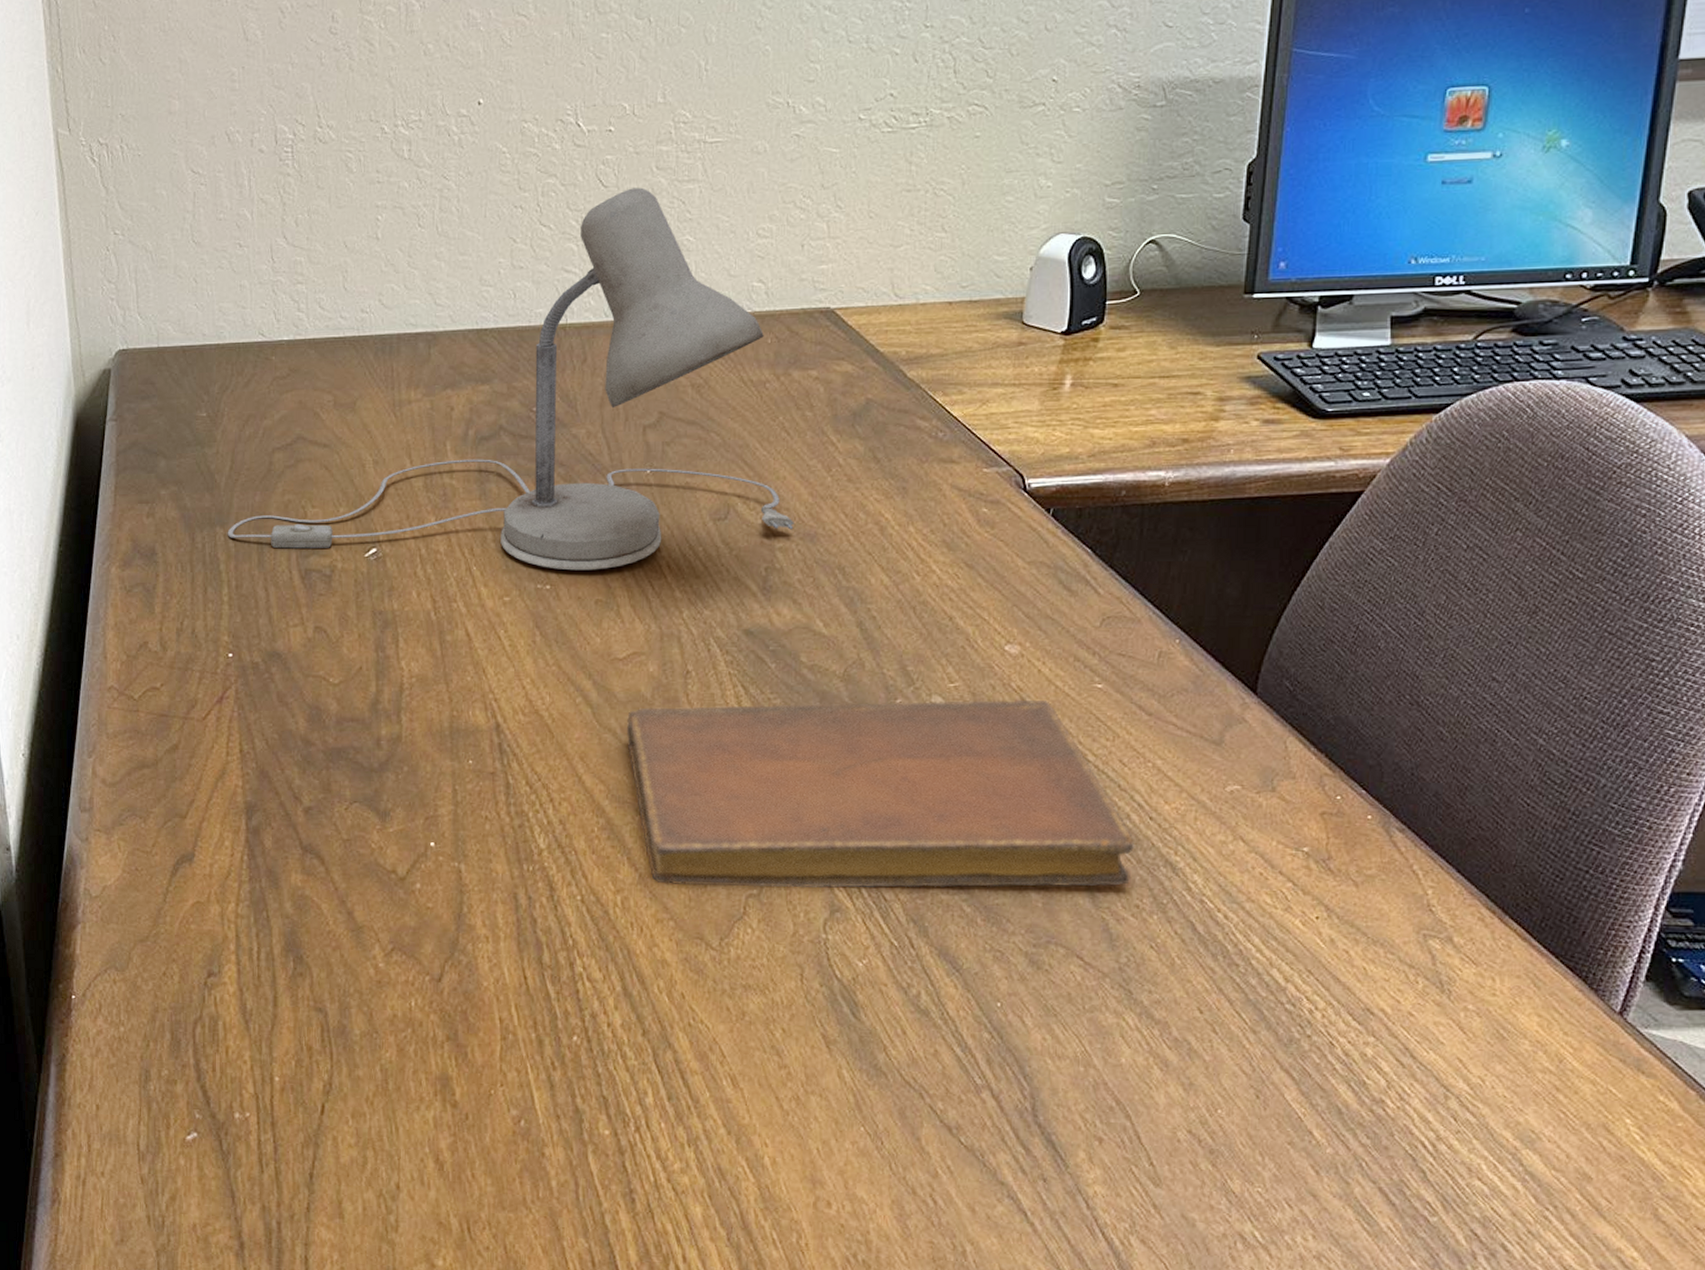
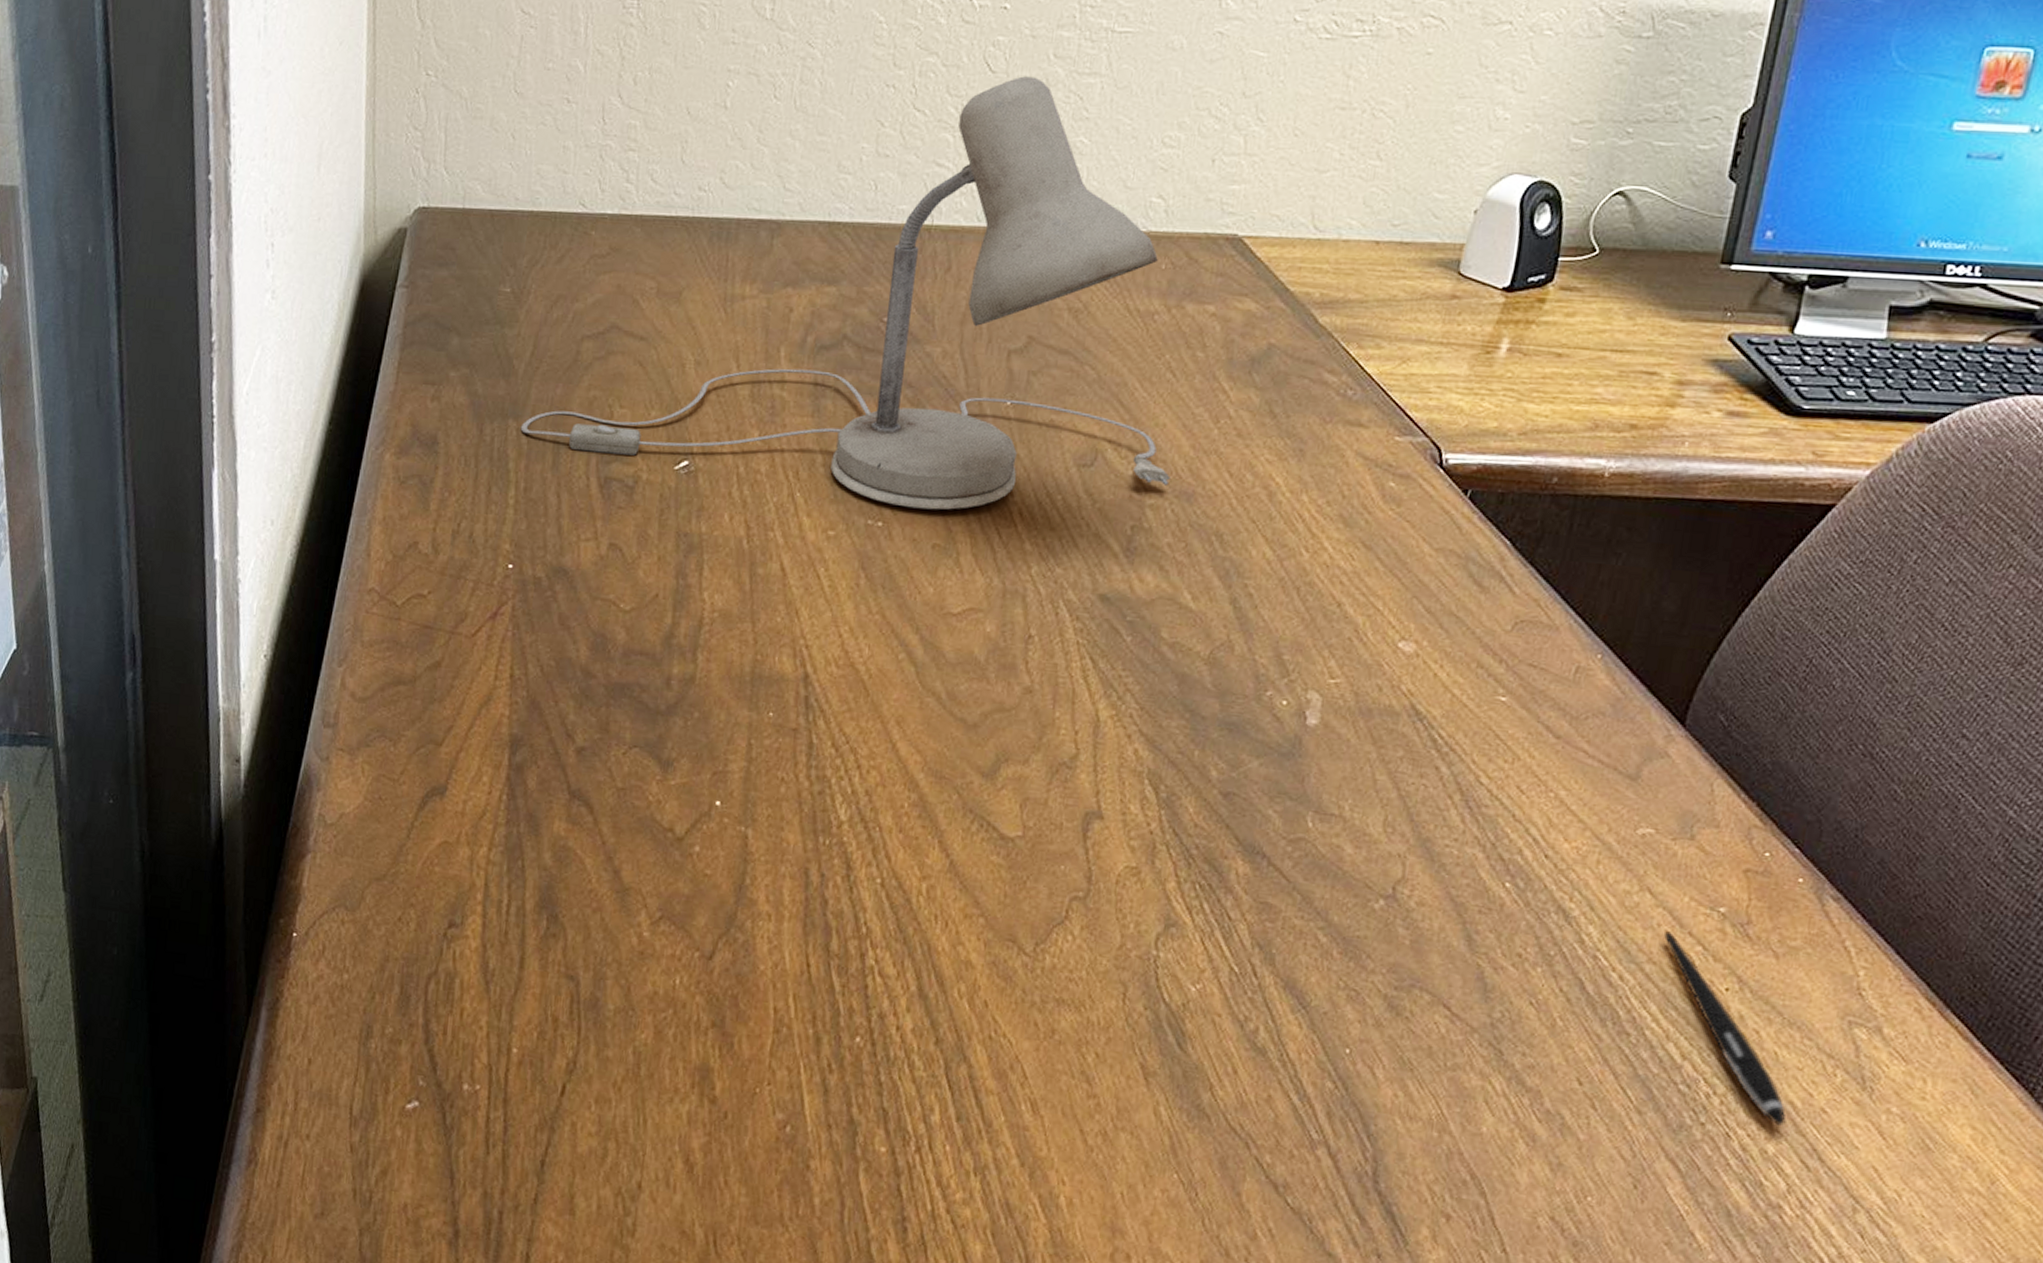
notebook: present [626,701,1134,889] -> none [951,672,1524,930]
pen: none [1258,873,1380,1031] -> present [1663,931,1787,1126]

